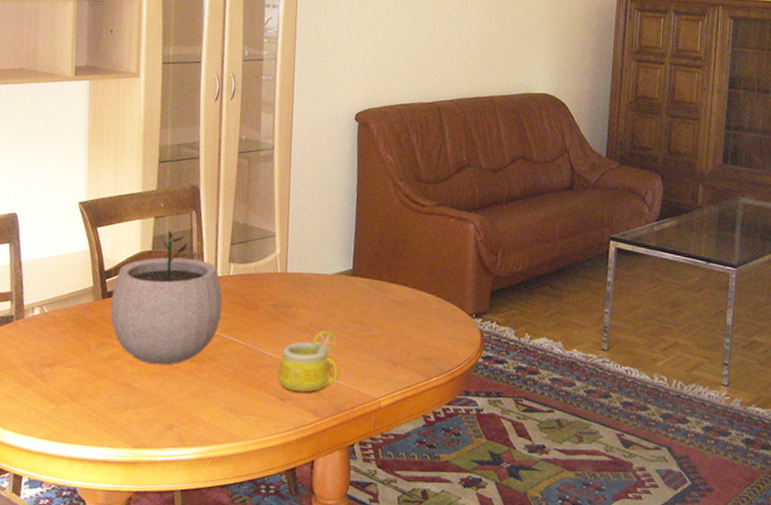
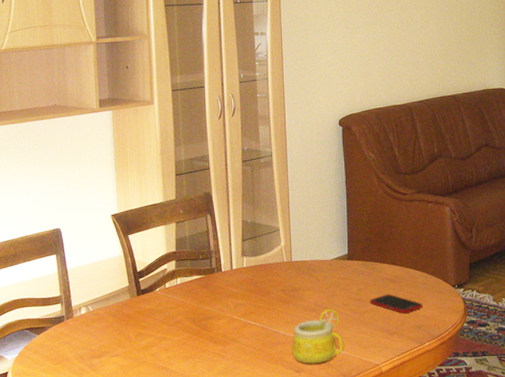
plant pot: present [110,231,223,365] -> none [144,233,239,349]
cell phone: none [373,318,434,343] -> present [370,294,423,314]

